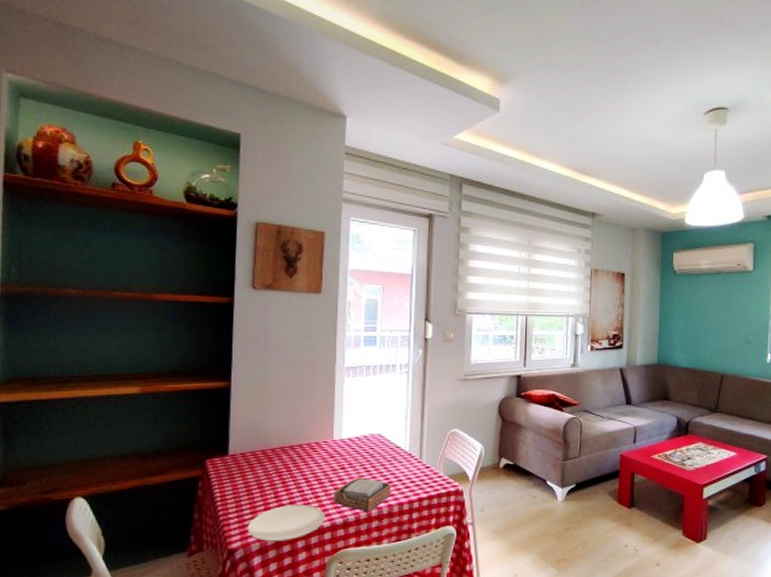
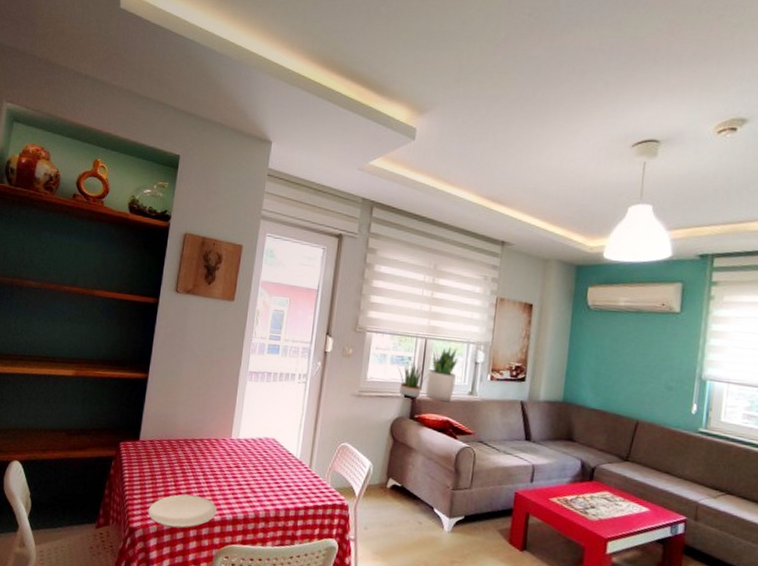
napkin holder: present [334,477,390,512] -> none [225,477,280,513]
potted plant: none [500,341,534,376] -> present [397,362,431,399]
planter: none [530,321,560,377] -> present [425,346,459,402]

